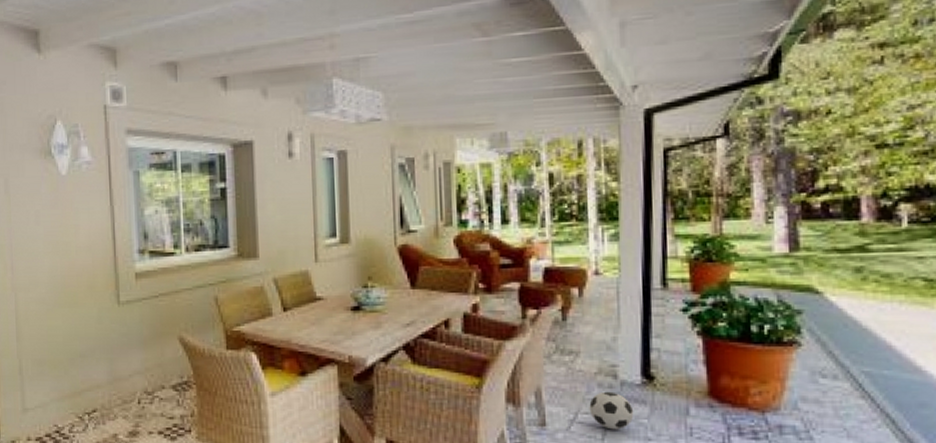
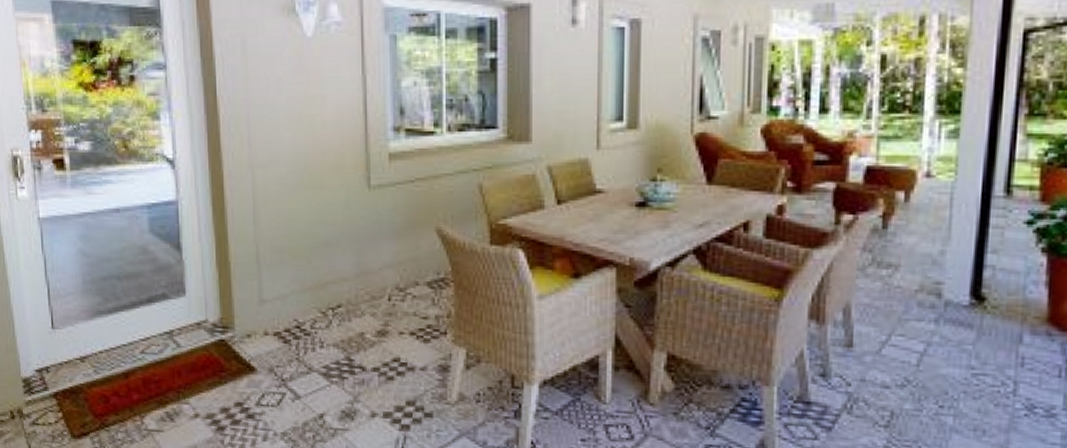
soccer ball: present [589,391,634,430] -> none [905,311,958,356]

